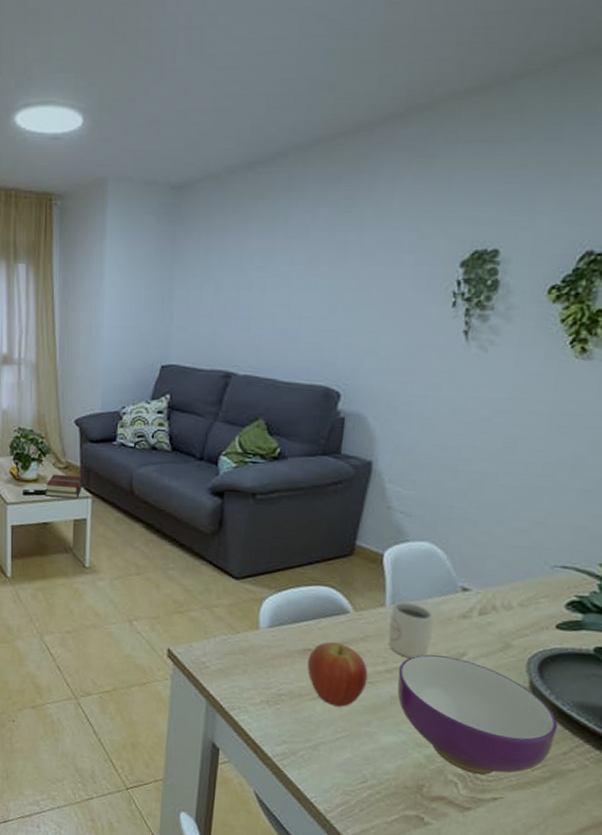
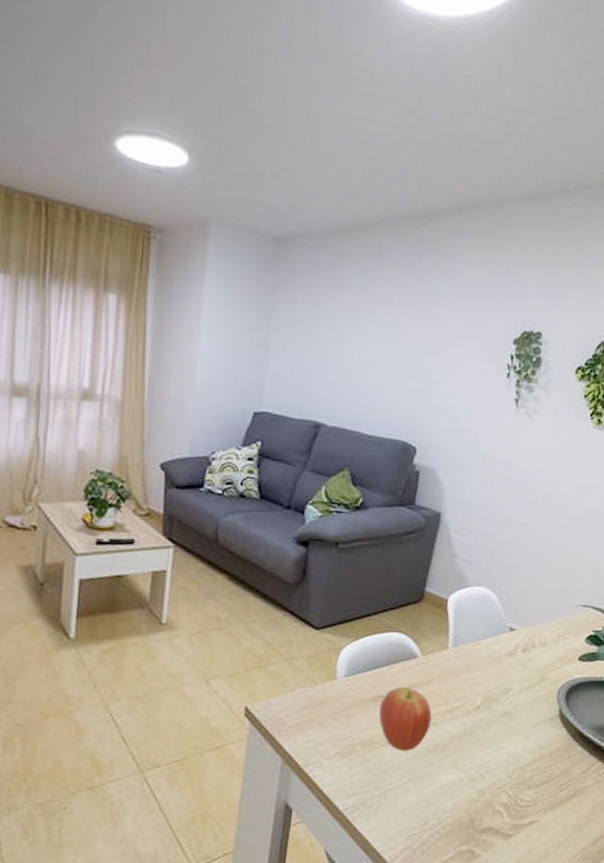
books: present [46,474,83,498] -> none [122,521,165,548]
mug: present [388,601,434,659] -> none [450,643,487,697]
bowl: present [397,654,558,775] -> none [456,692,579,801]

